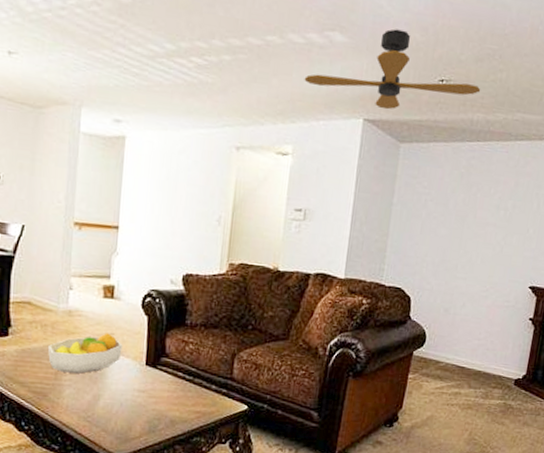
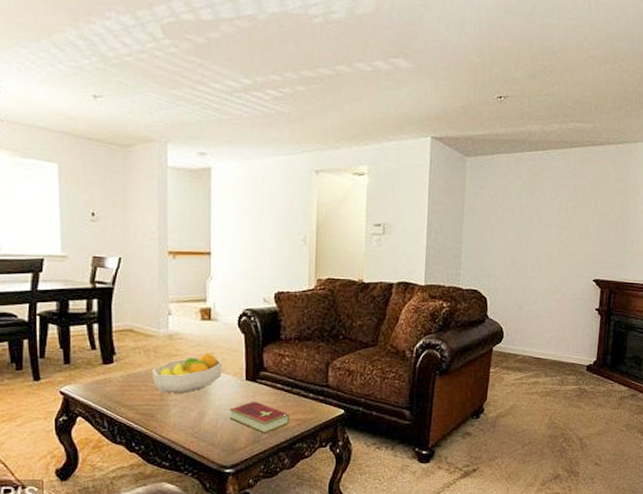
hardcover book: none [125,388,190,424] -> present [229,401,290,433]
ceiling fan: present [304,29,481,110] -> none [374,52,536,127]

